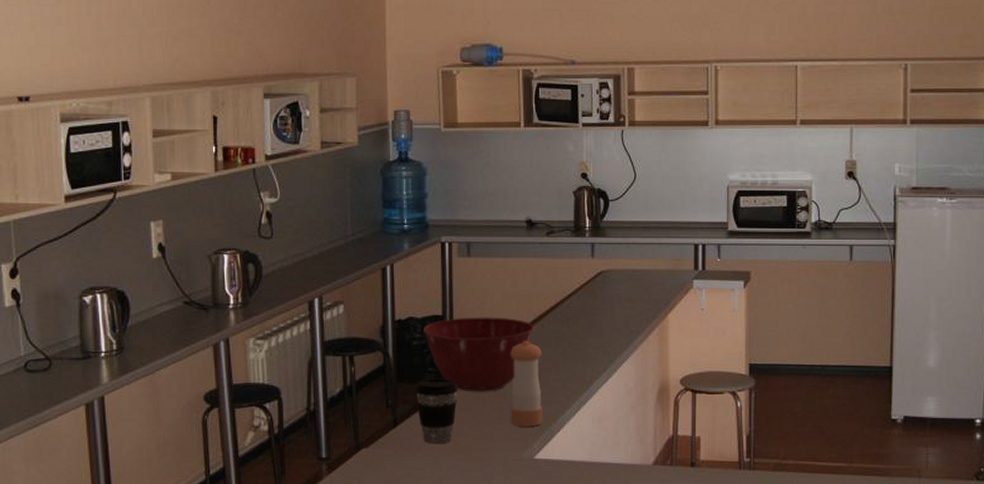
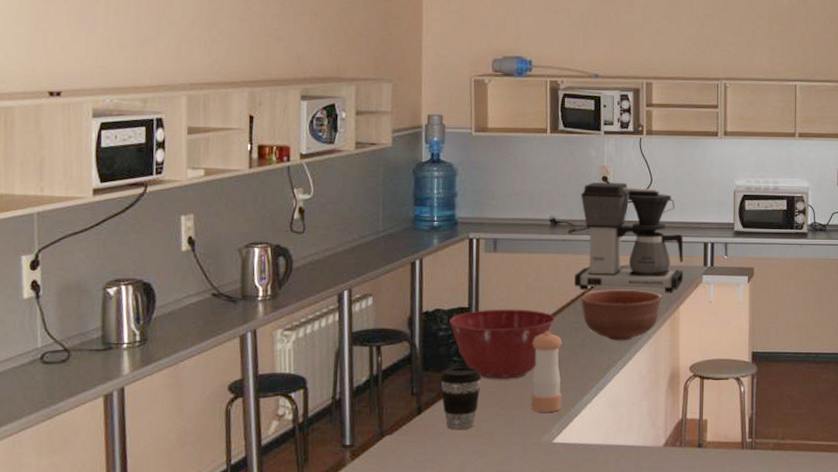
coffee maker: none [554,180,672,300] -> present [574,182,684,293]
bowl: none [561,296,648,351] -> present [581,289,662,341]

